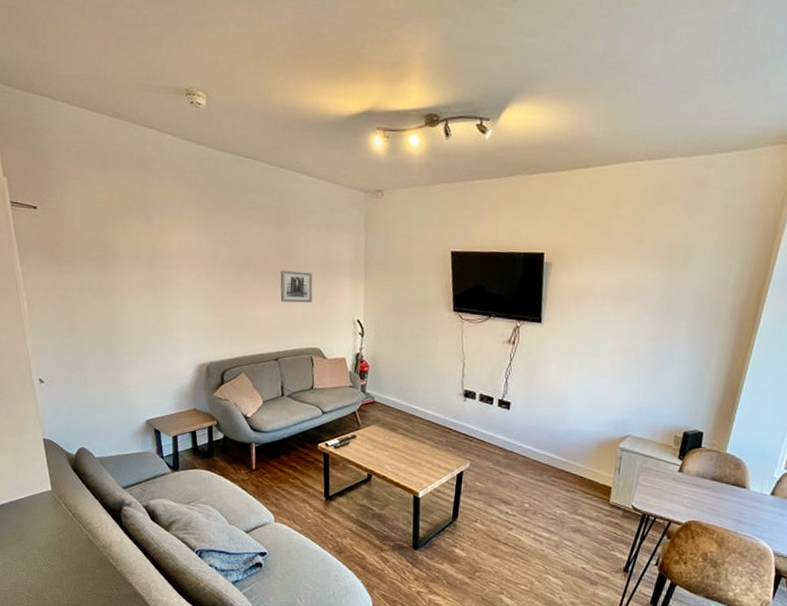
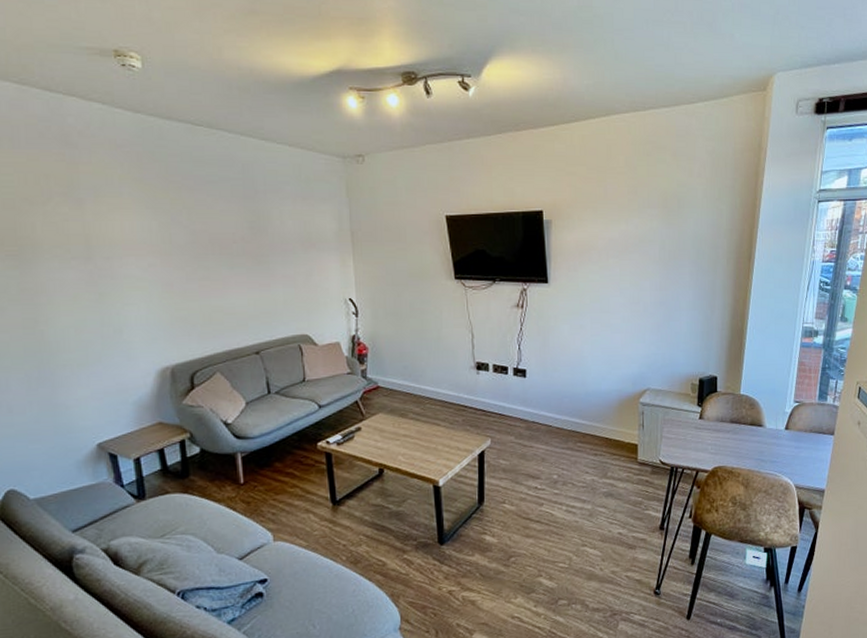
wall art: present [280,270,313,303] -> none [253,250,294,286]

